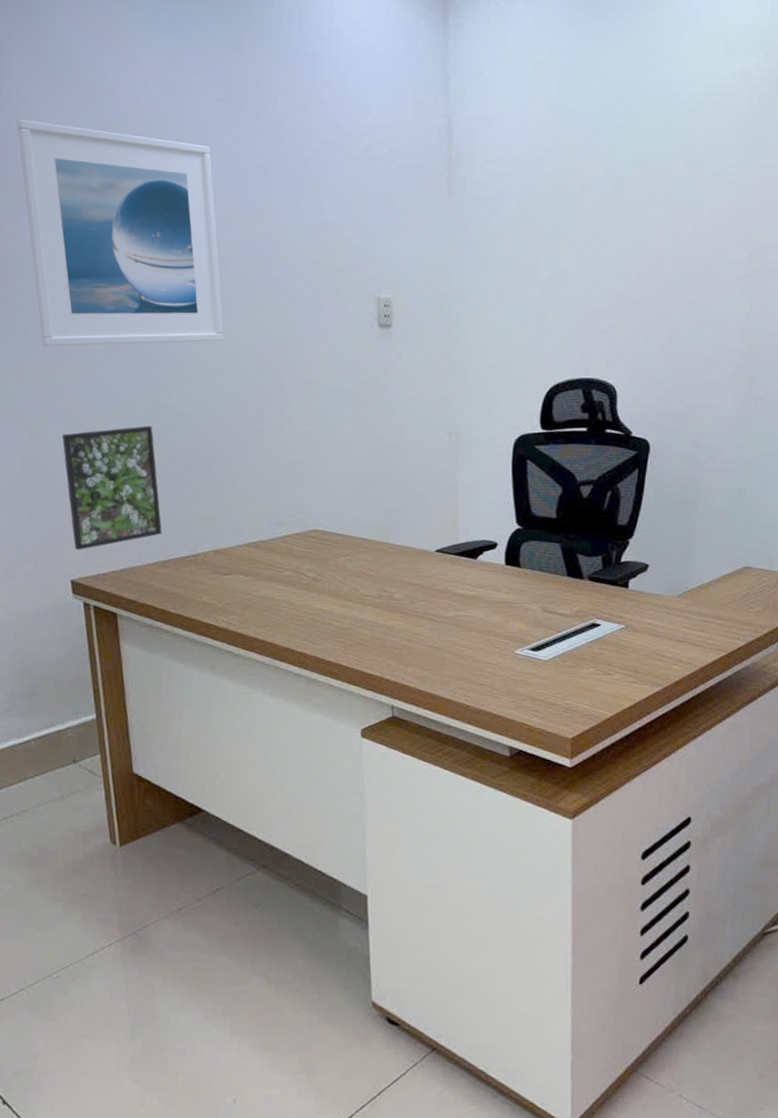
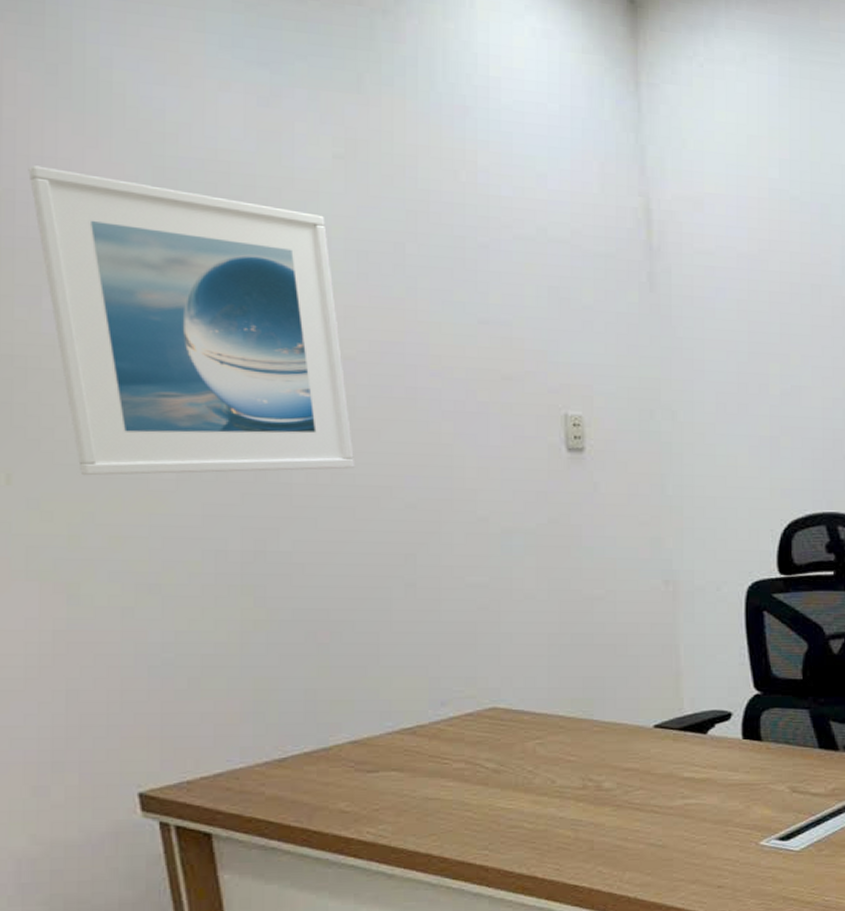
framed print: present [61,425,162,551] -> none [116,580,275,752]

